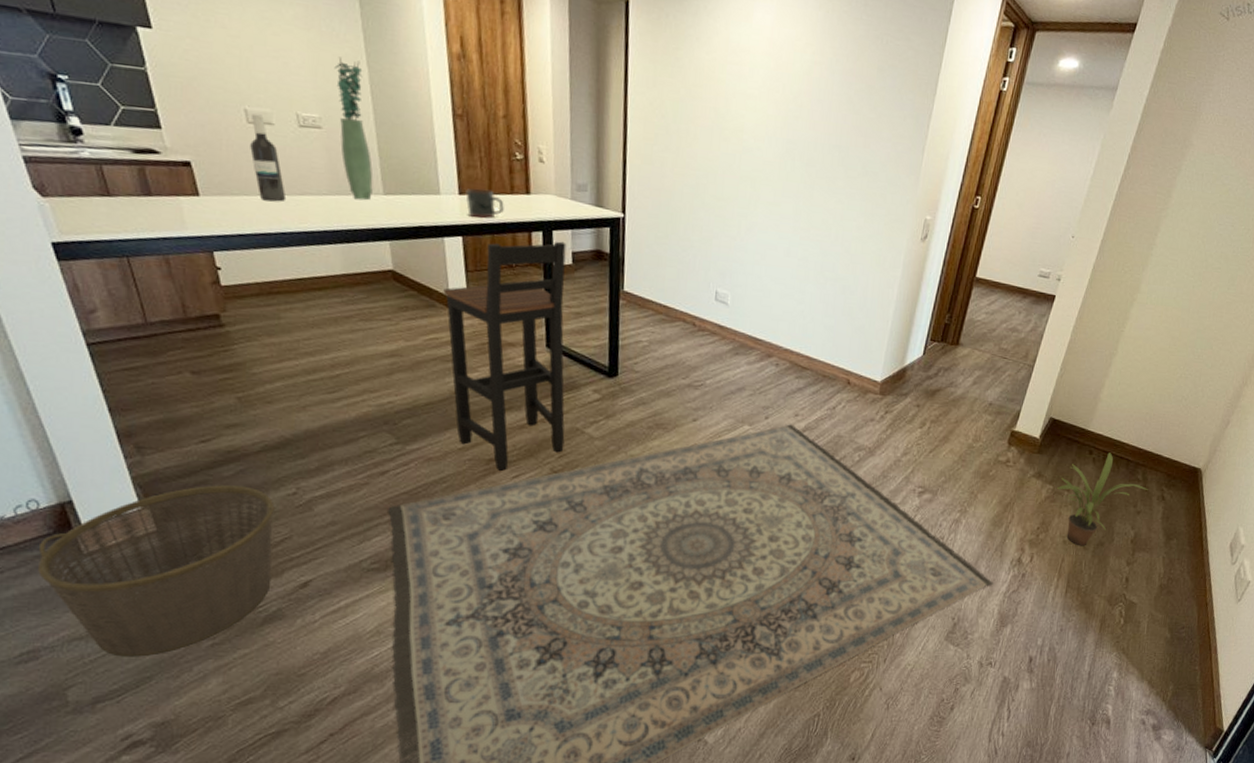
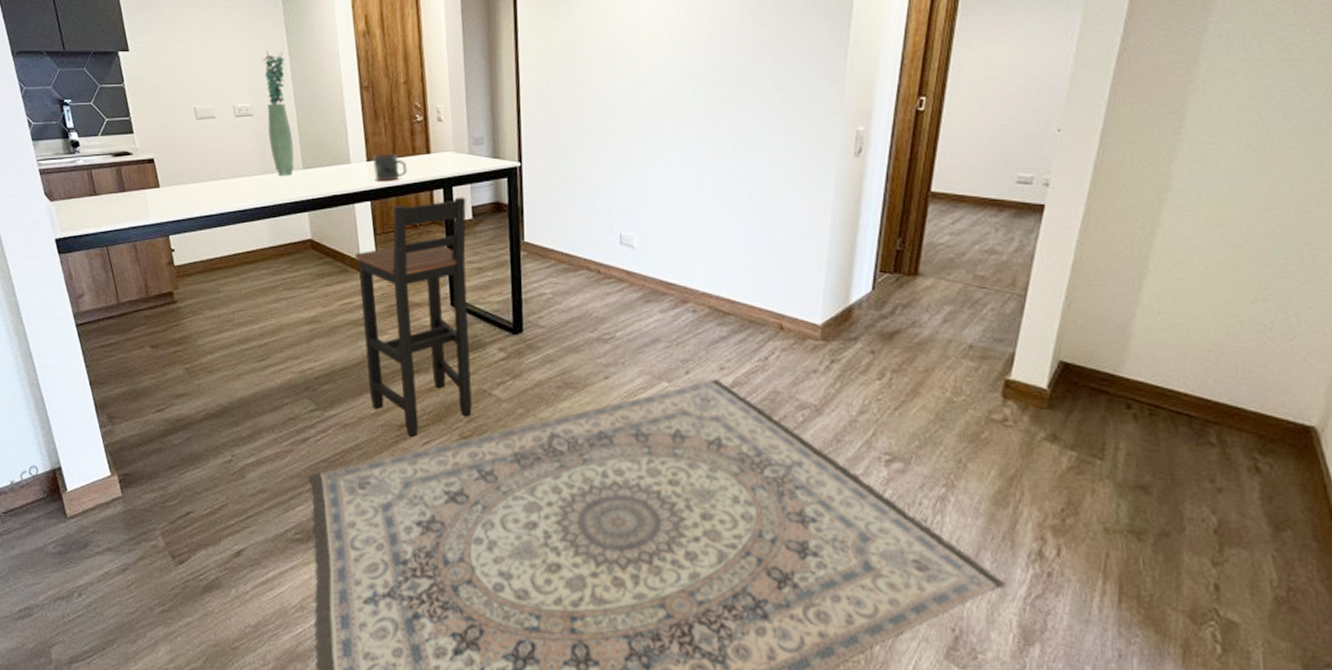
basket: present [38,485,275,657] -> none [35,452,214,620]
wine bottle: present [250,113,287,203] -> none [198,110,225,186]
potted plant: present [1057,453,1148,546] -> none [1084,406,1230,537]

